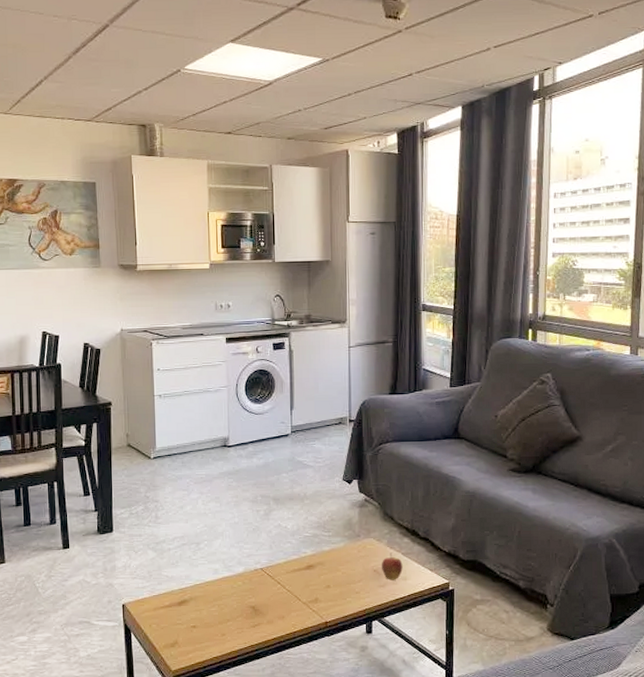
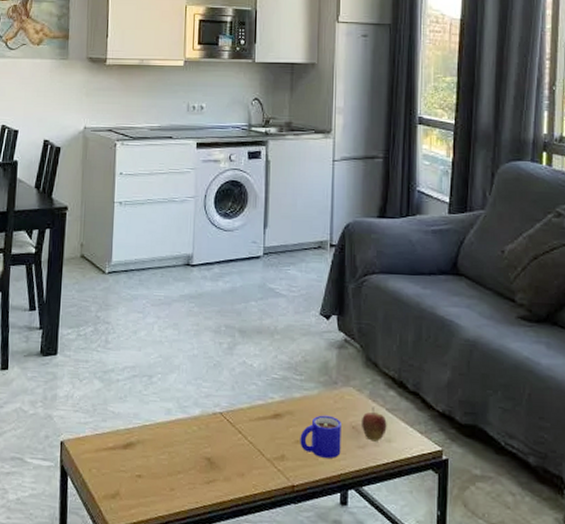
mug: none [330,563,365,597] -> present [300,415,341,458]

